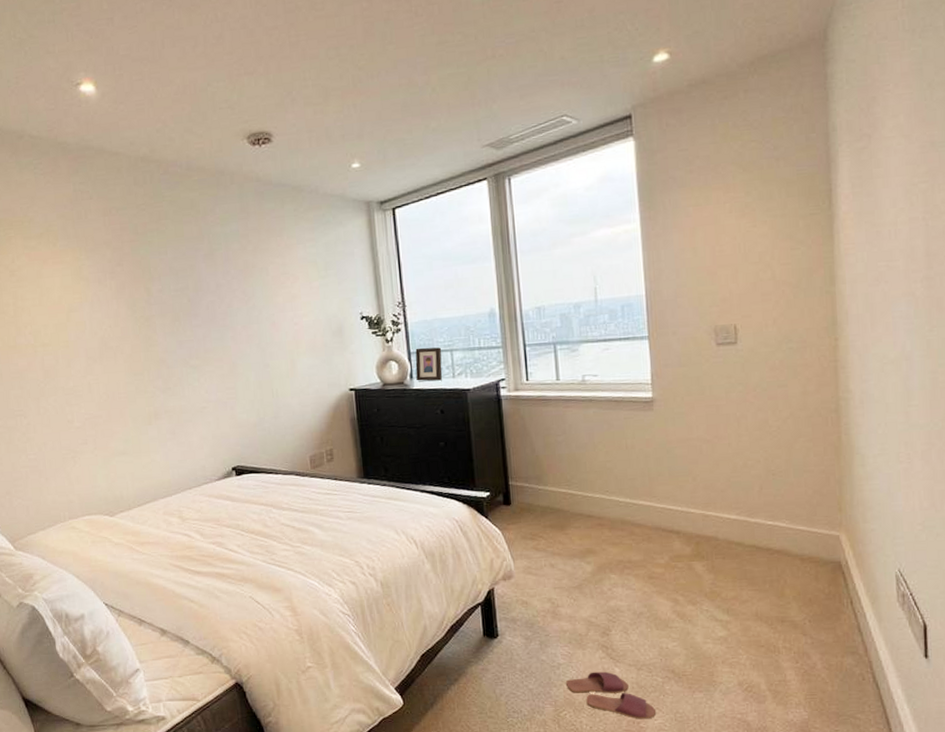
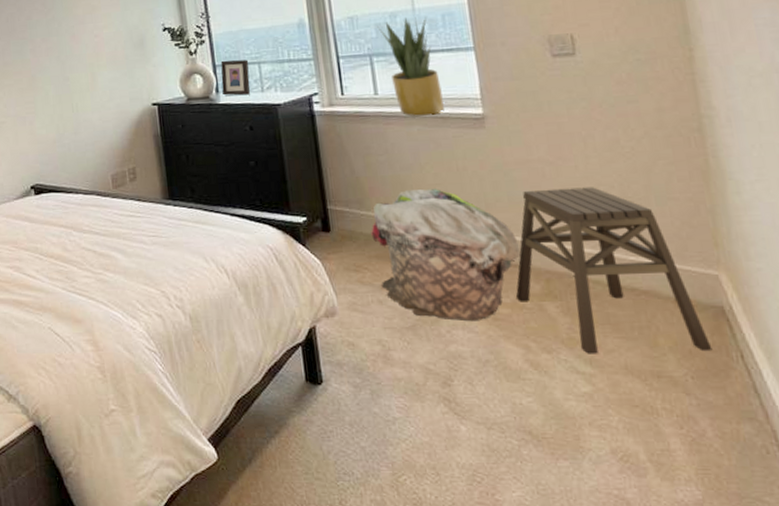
laundry basket: none [547,465,677,580] -> present [371,189,521,322]
planter: none [562,308,618,401] -> present [377,17,444,117]
slippers: present [566,671,656,719] -> none [404,429,513,490]
stool: none [669,462,828,605] -> present [515,187,713,354]

